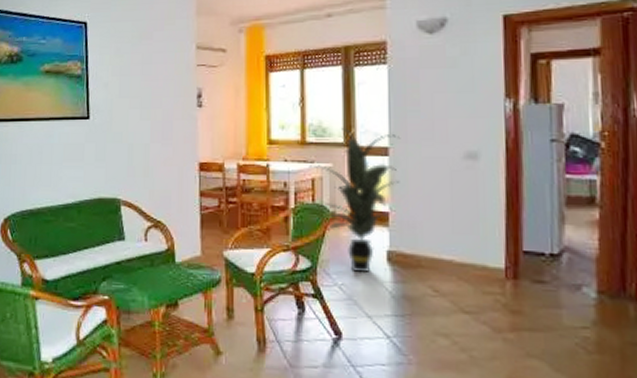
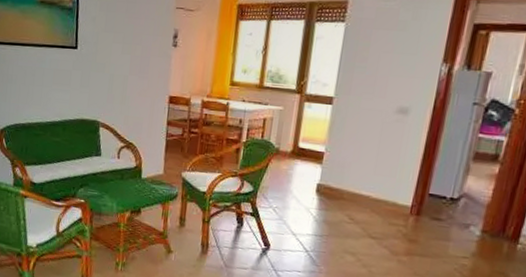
indoor plant: present [309,127,401,273] -> none [262,76,346,200]

